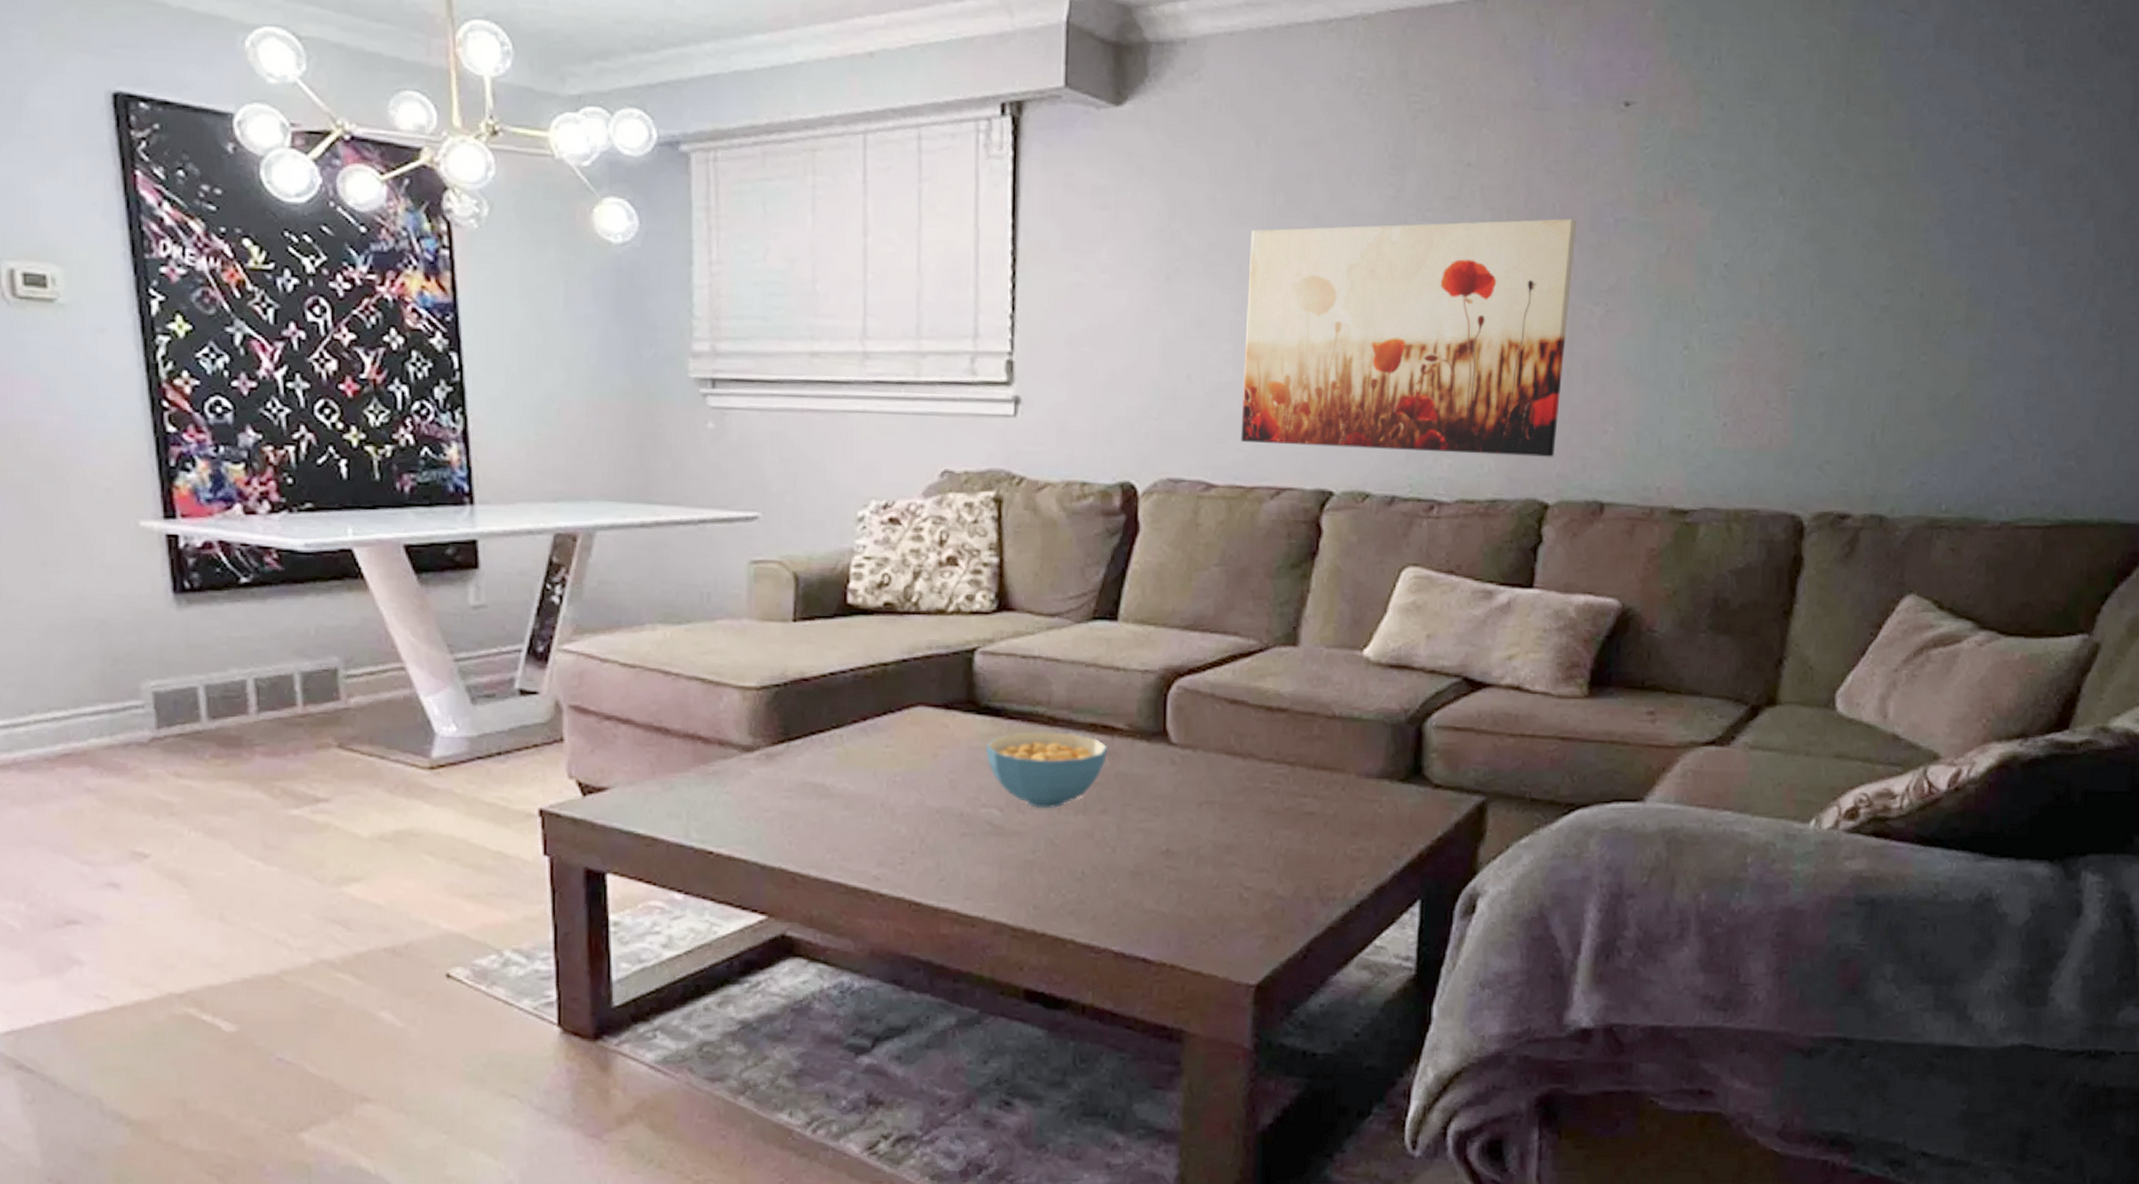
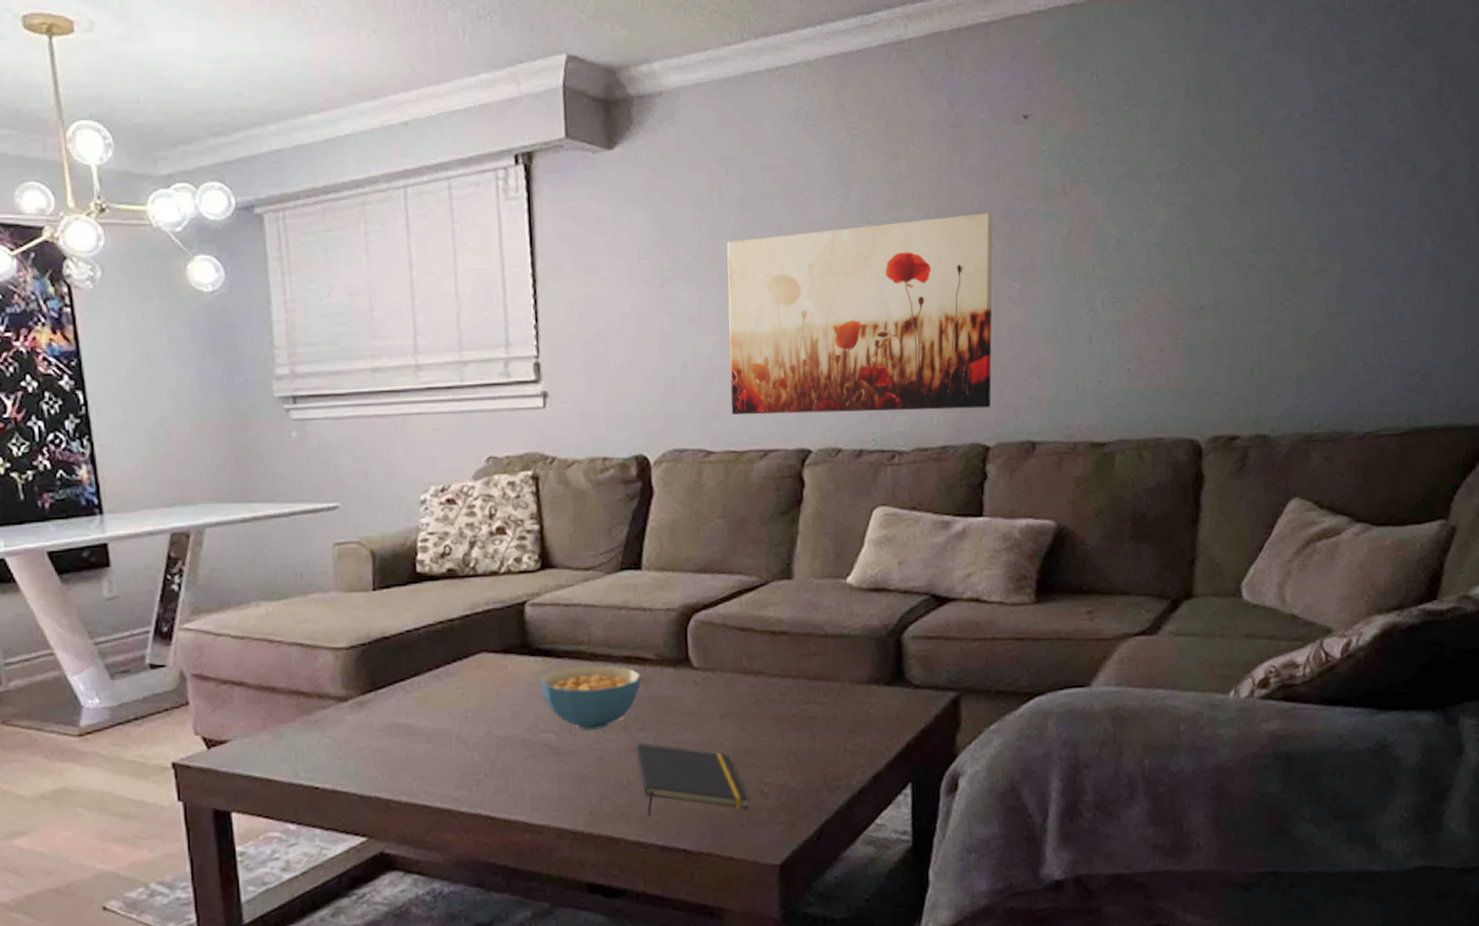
notepad: none [1093,828,1227,916] -> present [635,743,750,817]

